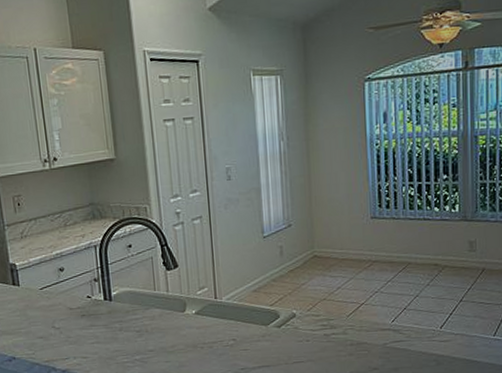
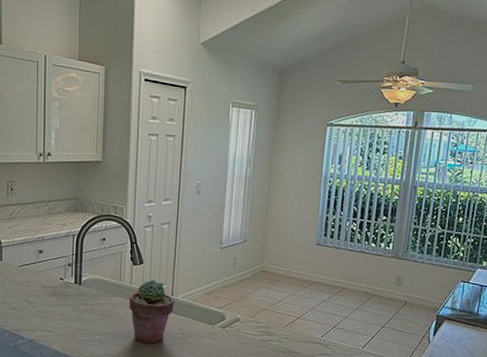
potted succulent: none [168,284,220,356] -> present [129,280,174,344]

